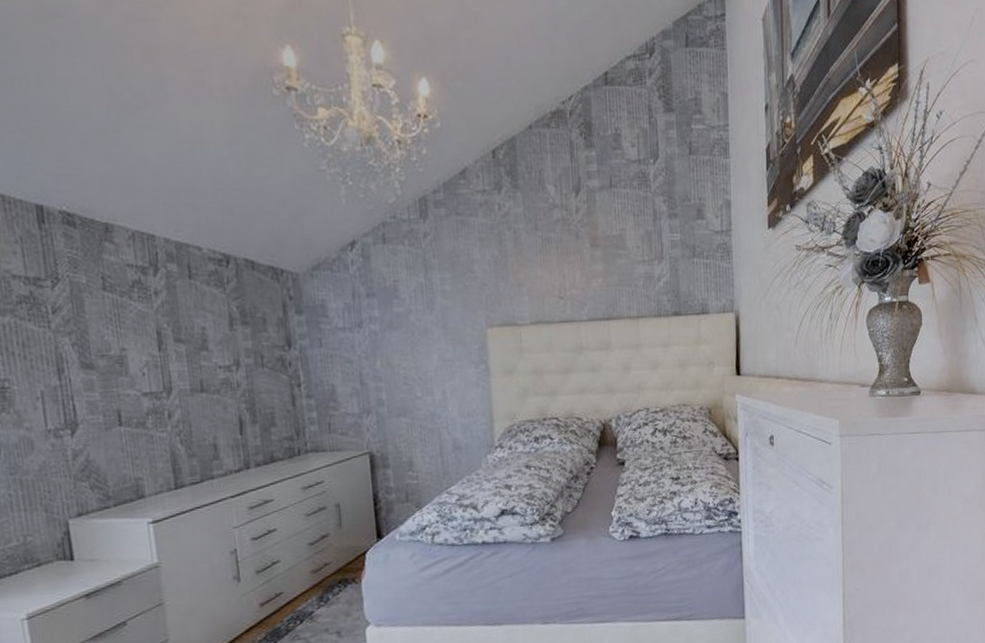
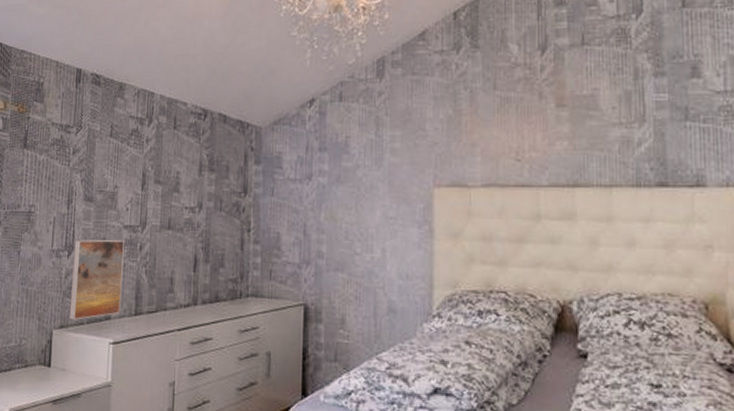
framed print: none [77,410,156,506] -> present [69,239,124,320]

